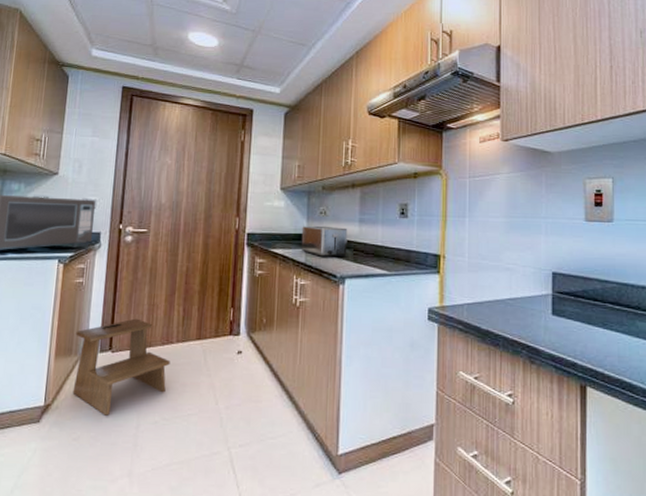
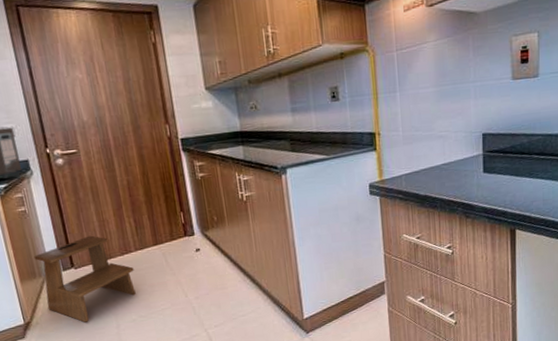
toaster: present [301,225,348,258] -> none [234,119,284,152]

